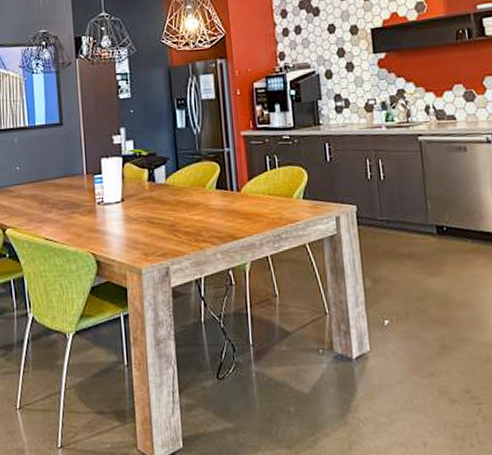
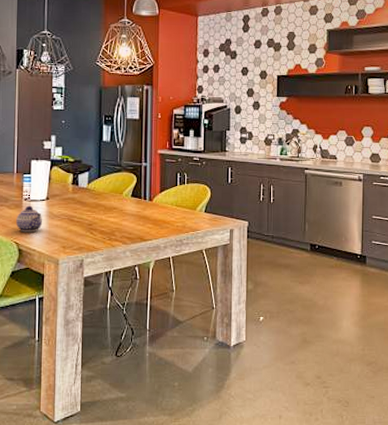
teapot: none [91,209,120,241] -> present [16,205,43,233]

